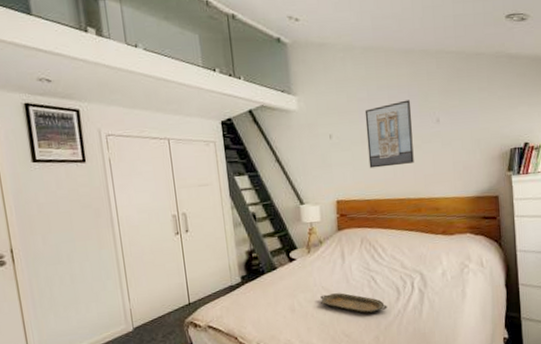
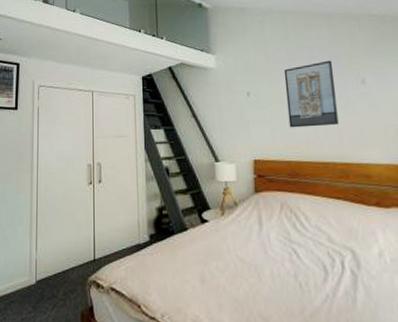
serving tray: present [320,293,387,314] -> none [234,265,313,295]

